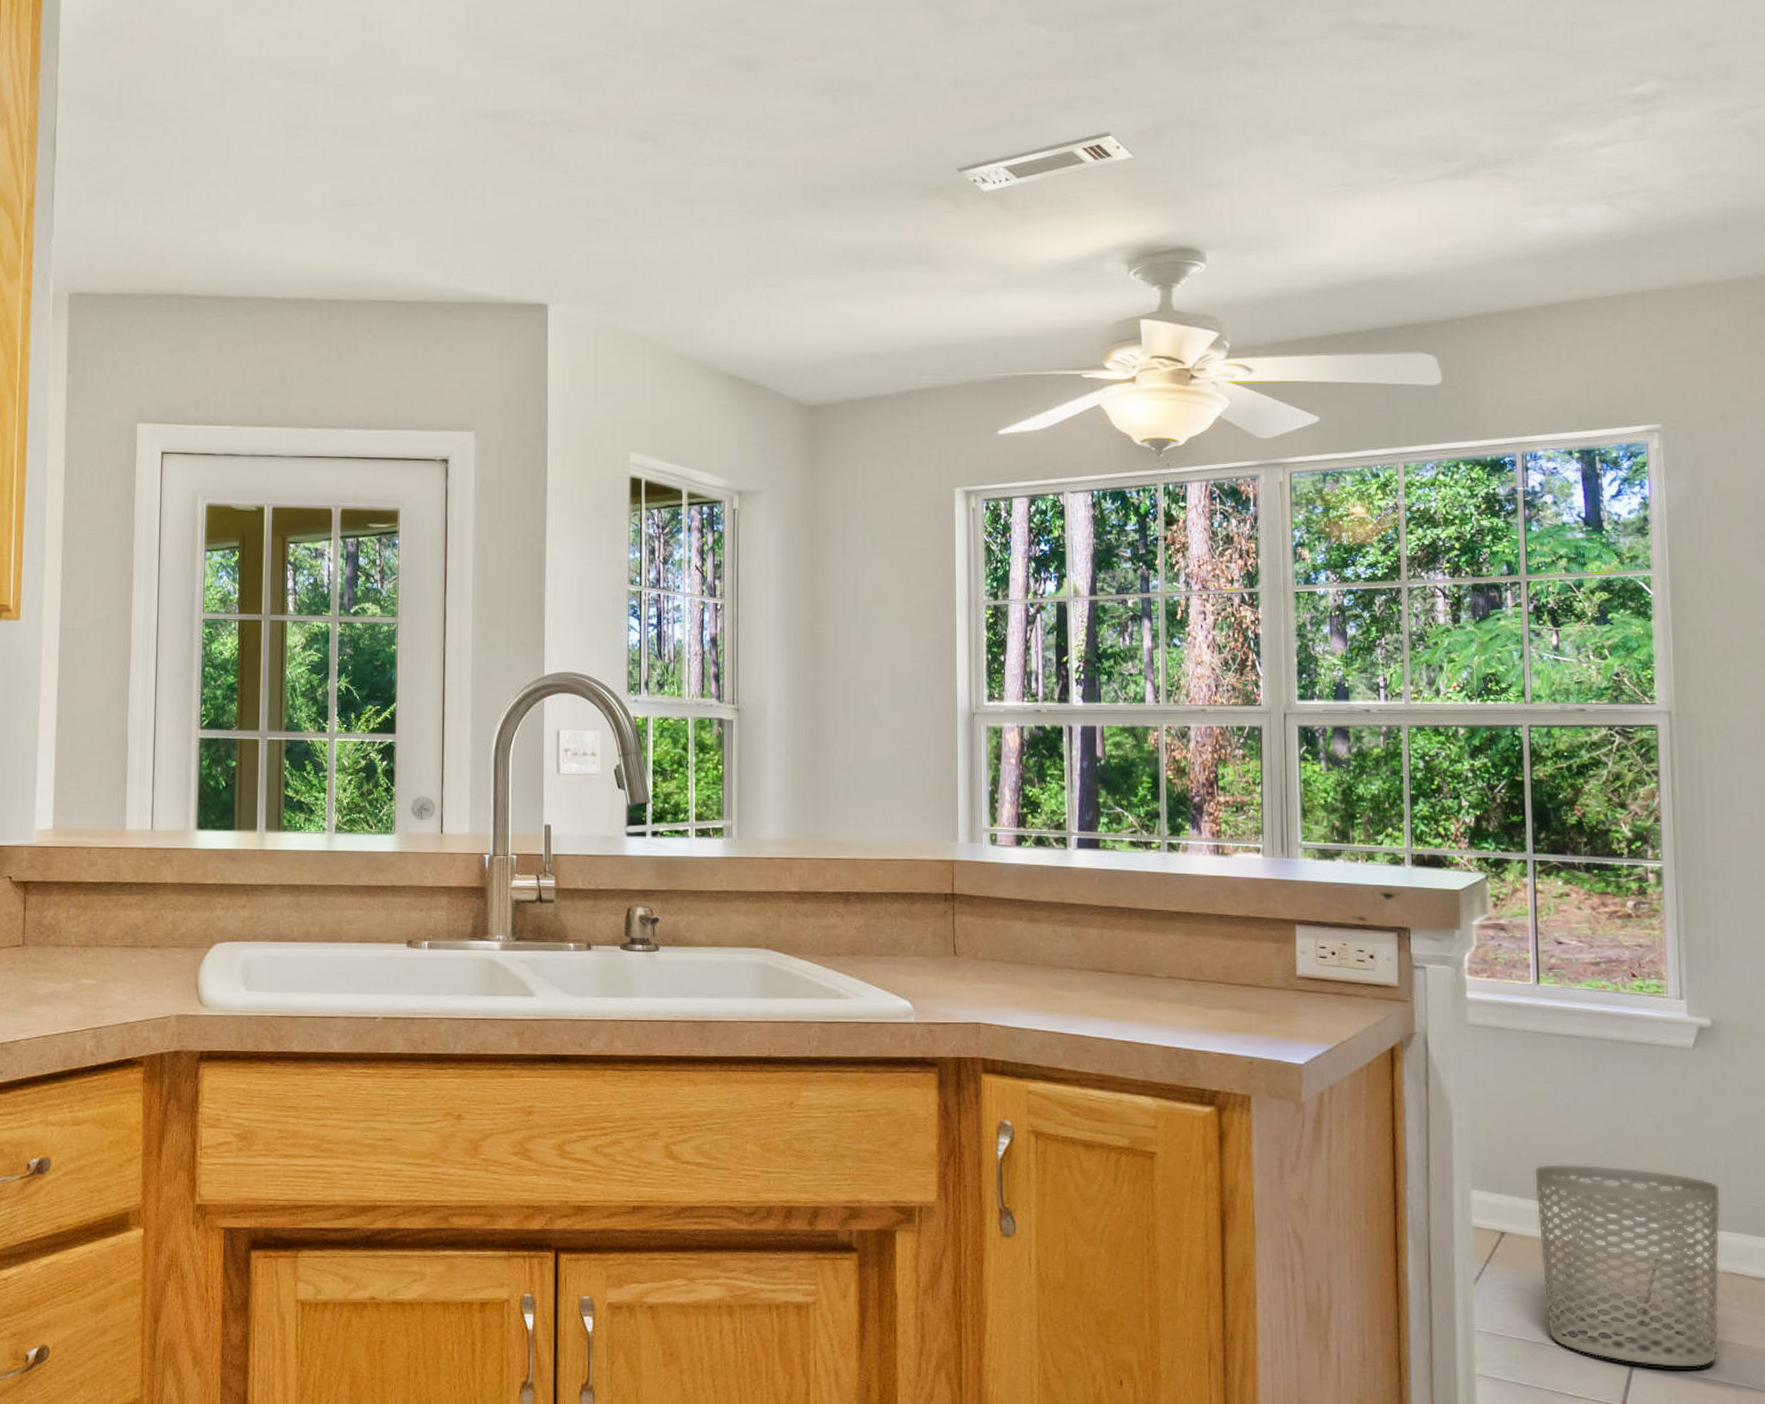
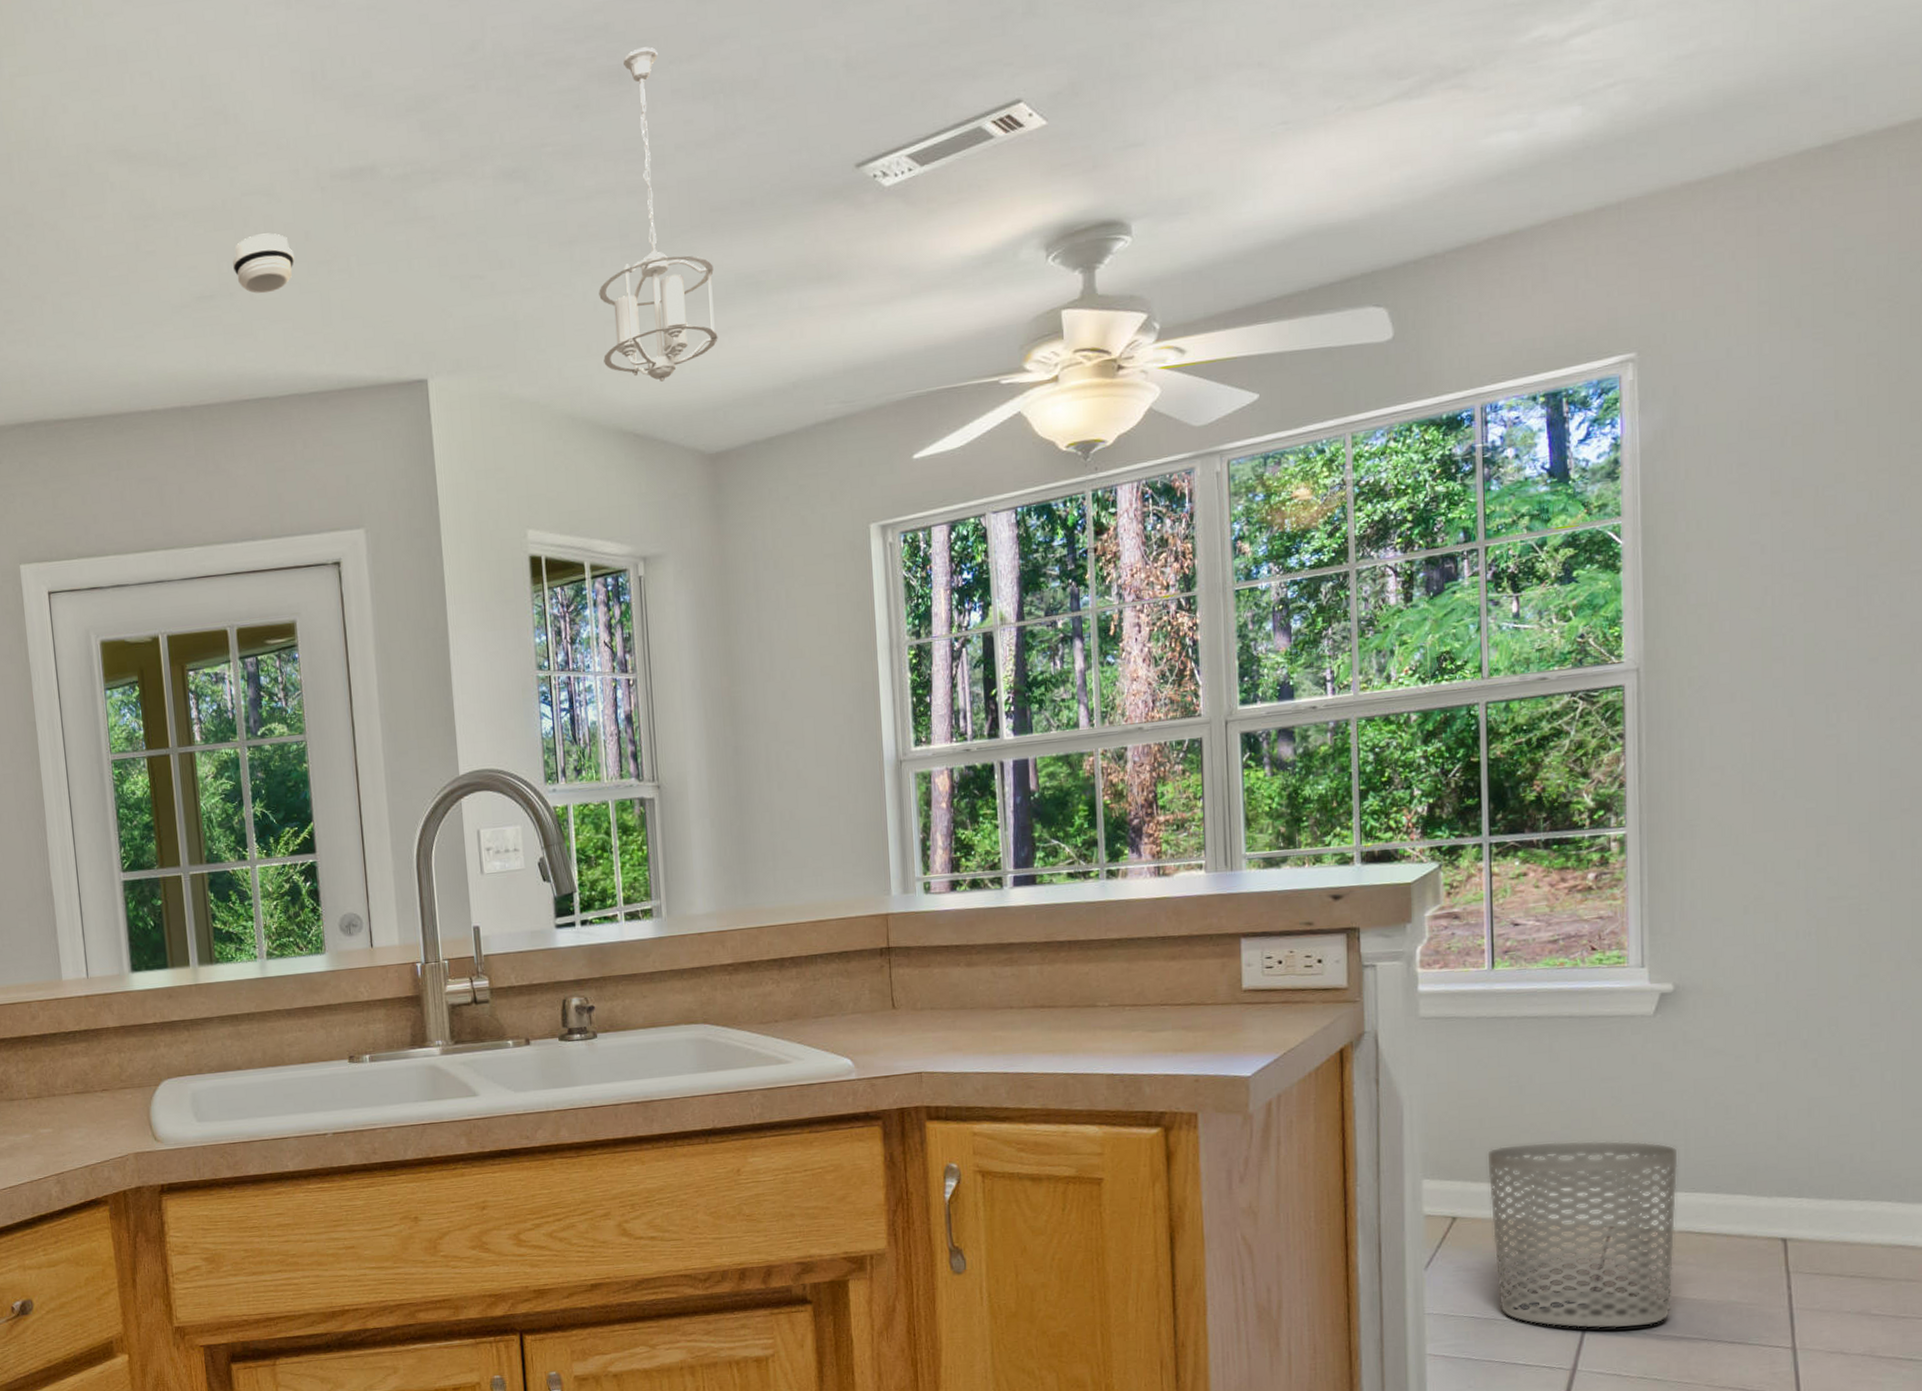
smoke detector: none [375,156,433,209] -> present [233,233,294,294]
pendant light: none [715,44,823,335] -> present [599,47,718,382]

